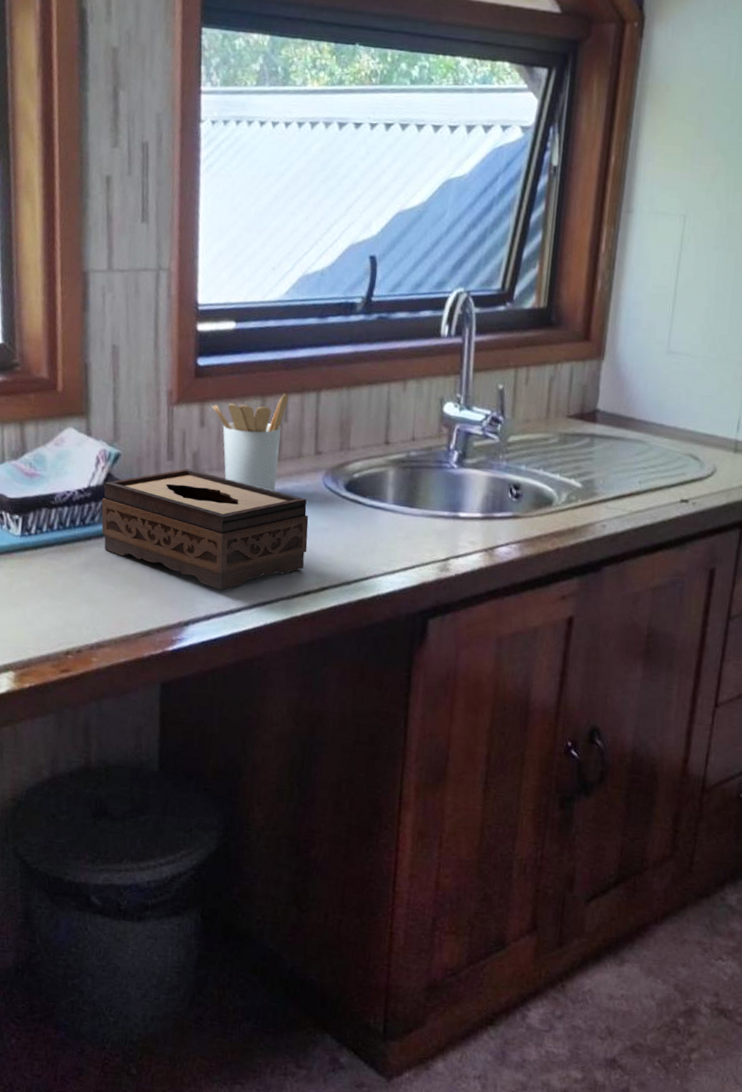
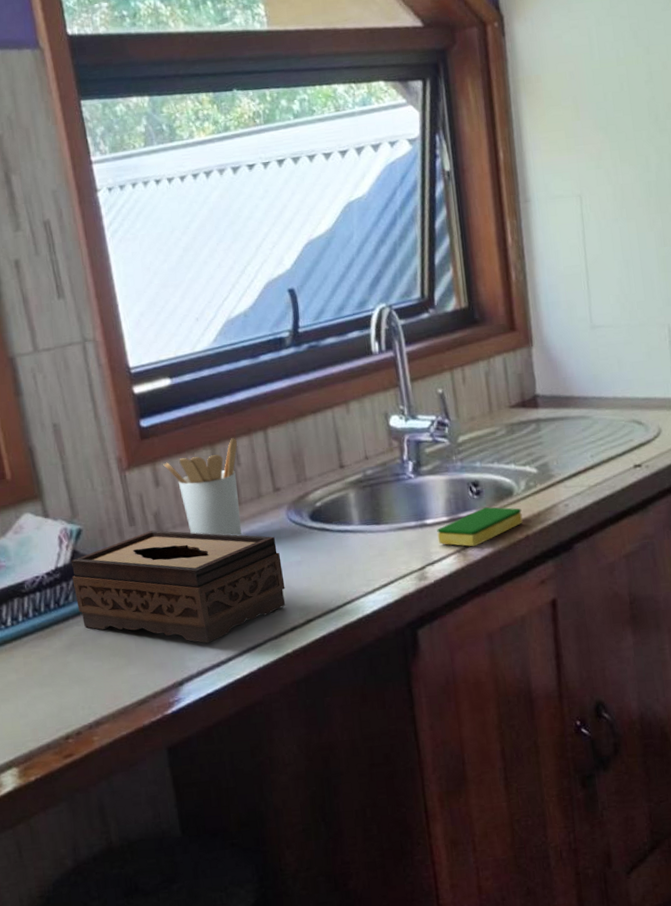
dish sponge: none [467,512,558,549] -> present [437,507,523,547]

